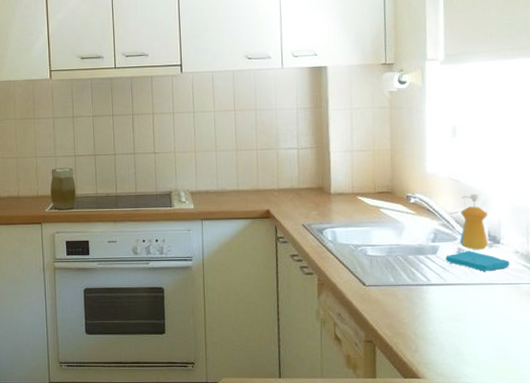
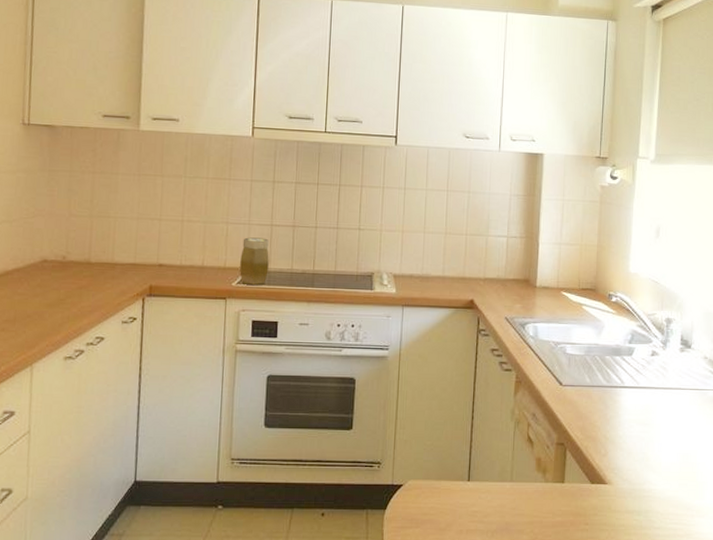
sponge: present [445,250,509,271] -> none [640,353,698,376]
soap dispenser: present [459,193,489,251] -> none [654,296,682,354]

